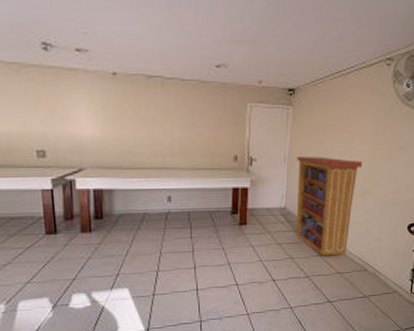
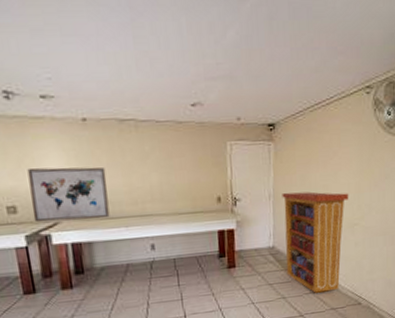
wall art: none [58,115,131,168] -> present [27,167,110,223]

